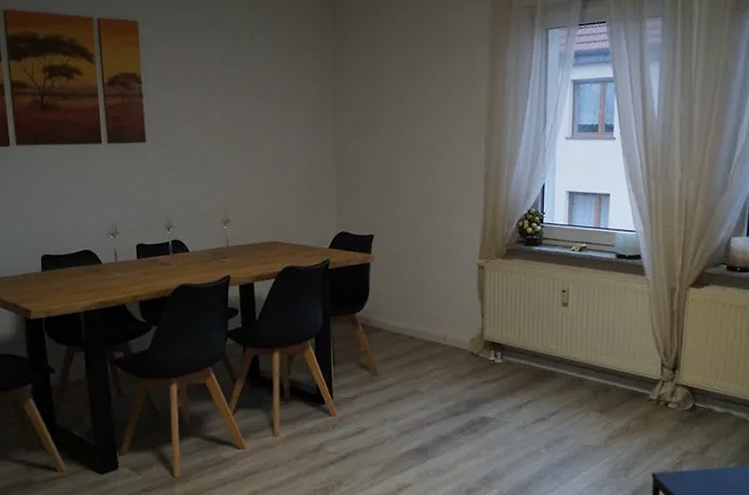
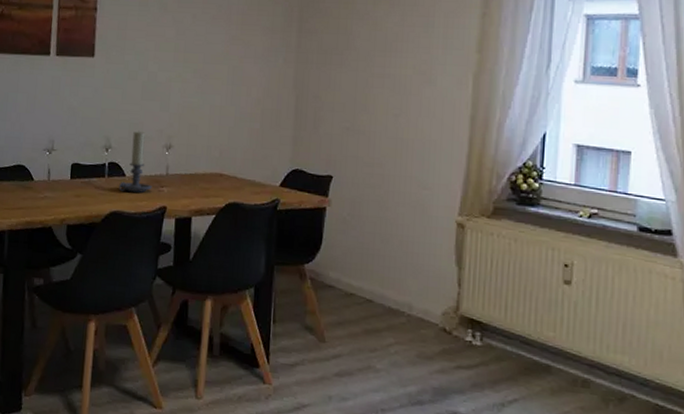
candle holder: none [184,209,215,265] -> present [119,130,152,193]

